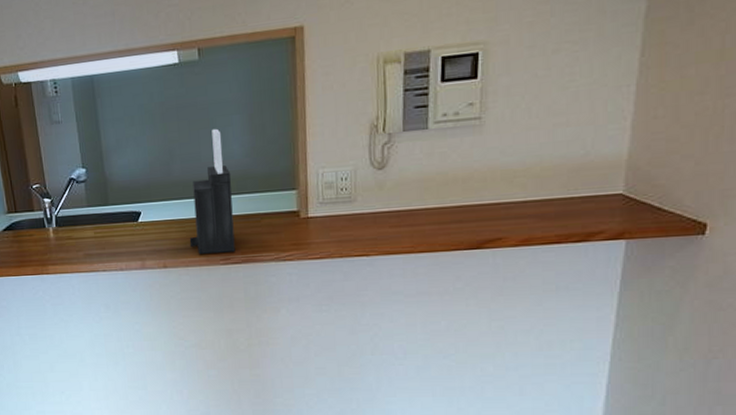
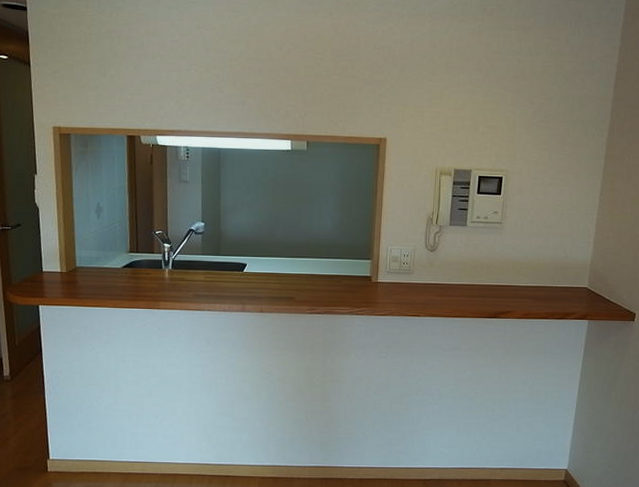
knife block: present [189,128,235,254] -> none [283,204,323,304]

